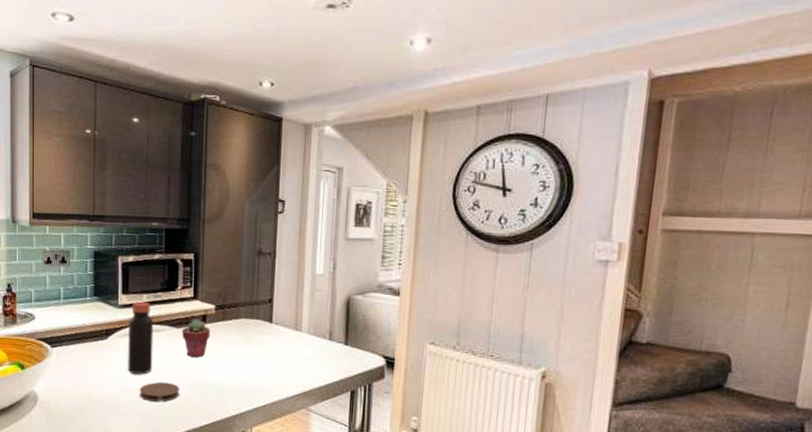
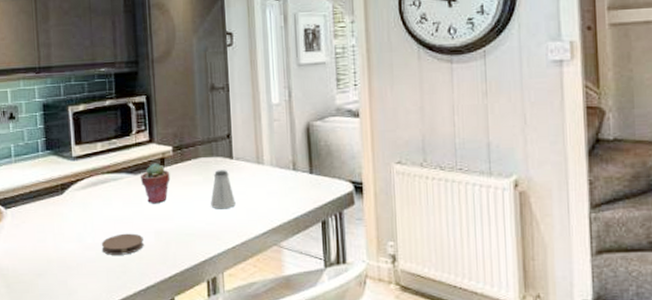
bottle: present [127,301,154,374] -> none [84,150,113,227]
saltshaker: none [246,332,271,370] -> present [210,170,236,209]

